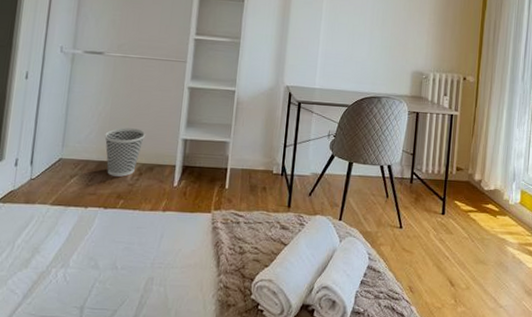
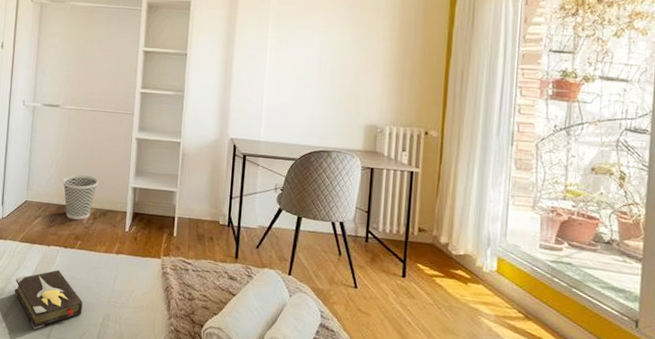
hardback book: none [42,232,124,302] -> present [14,269,83,329]

